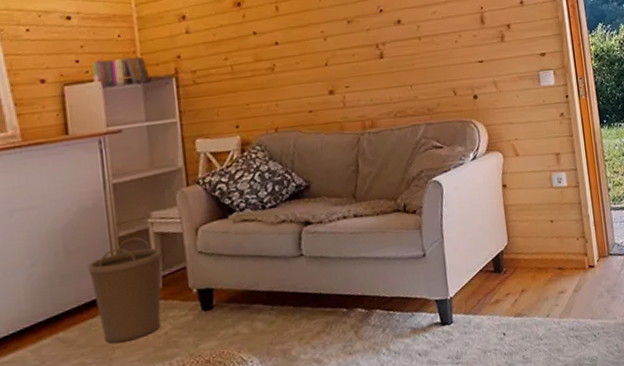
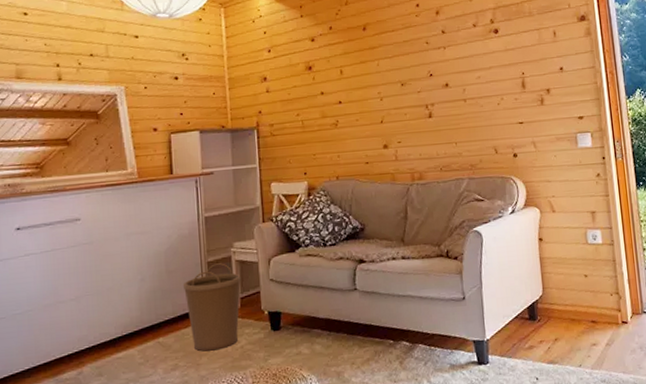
books: present [91,56,152,89] -> none [192,111,238,138]

